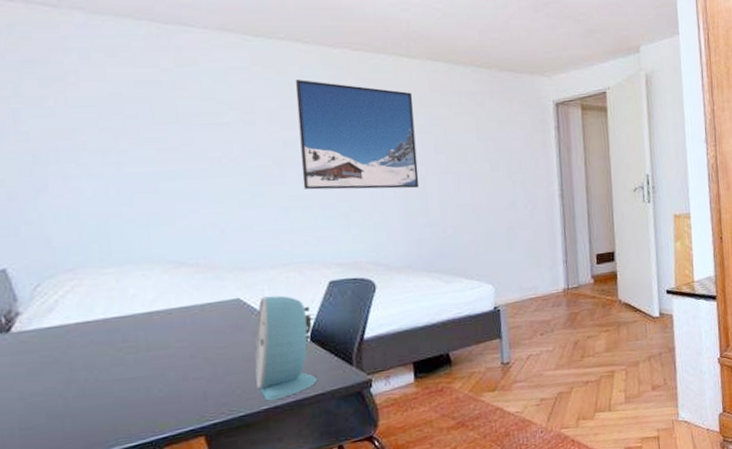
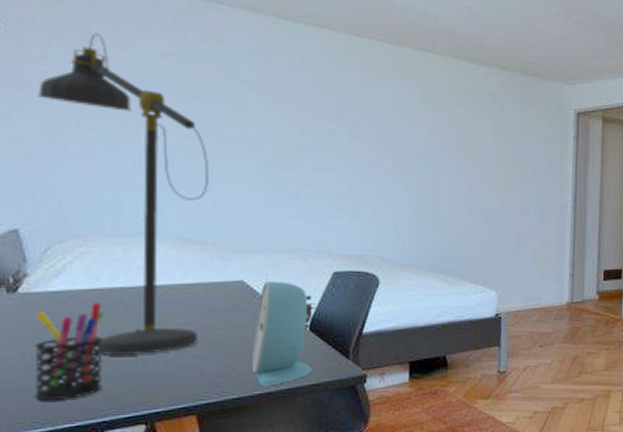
desk lamp: none [12,66,199,386] -> present [37,33,210,356]
pen holder: none [31,334,106,438] -> present [34,302,104,401]
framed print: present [295,80,420,190] -> none [316,66,434,186]

